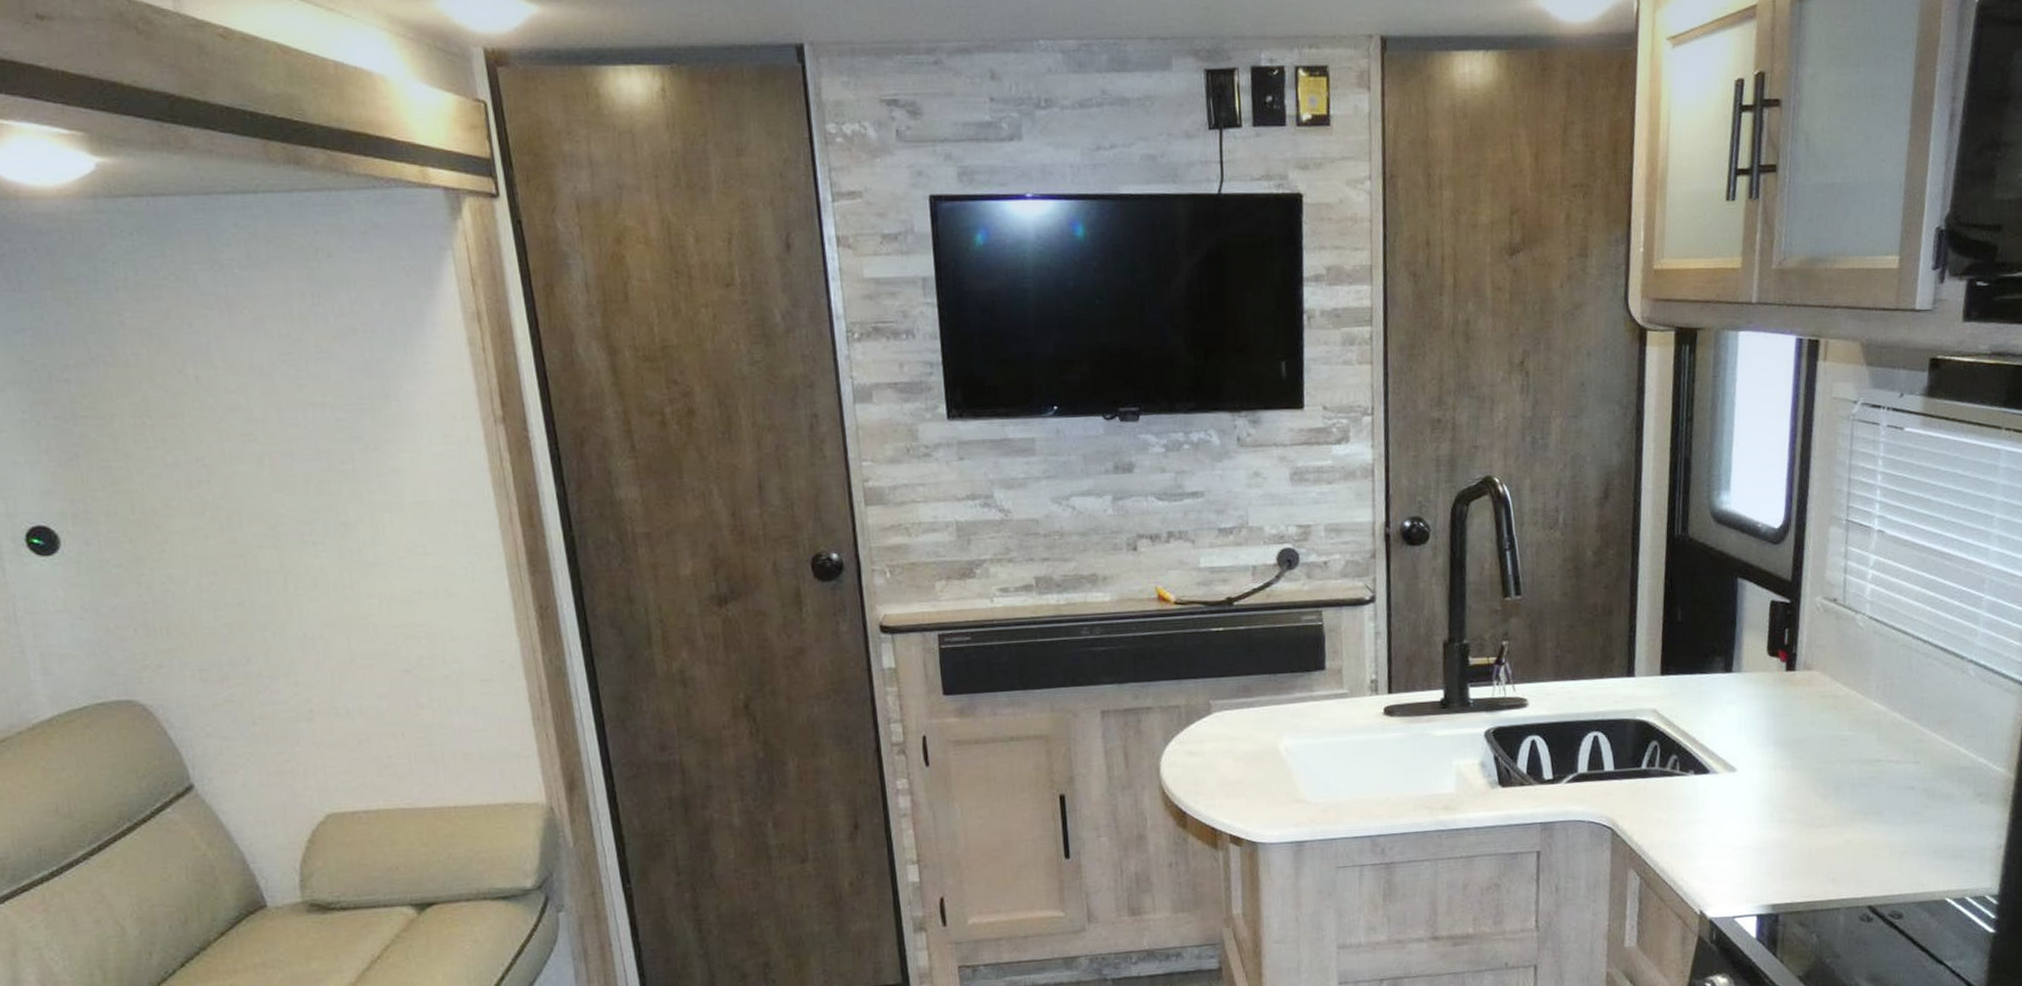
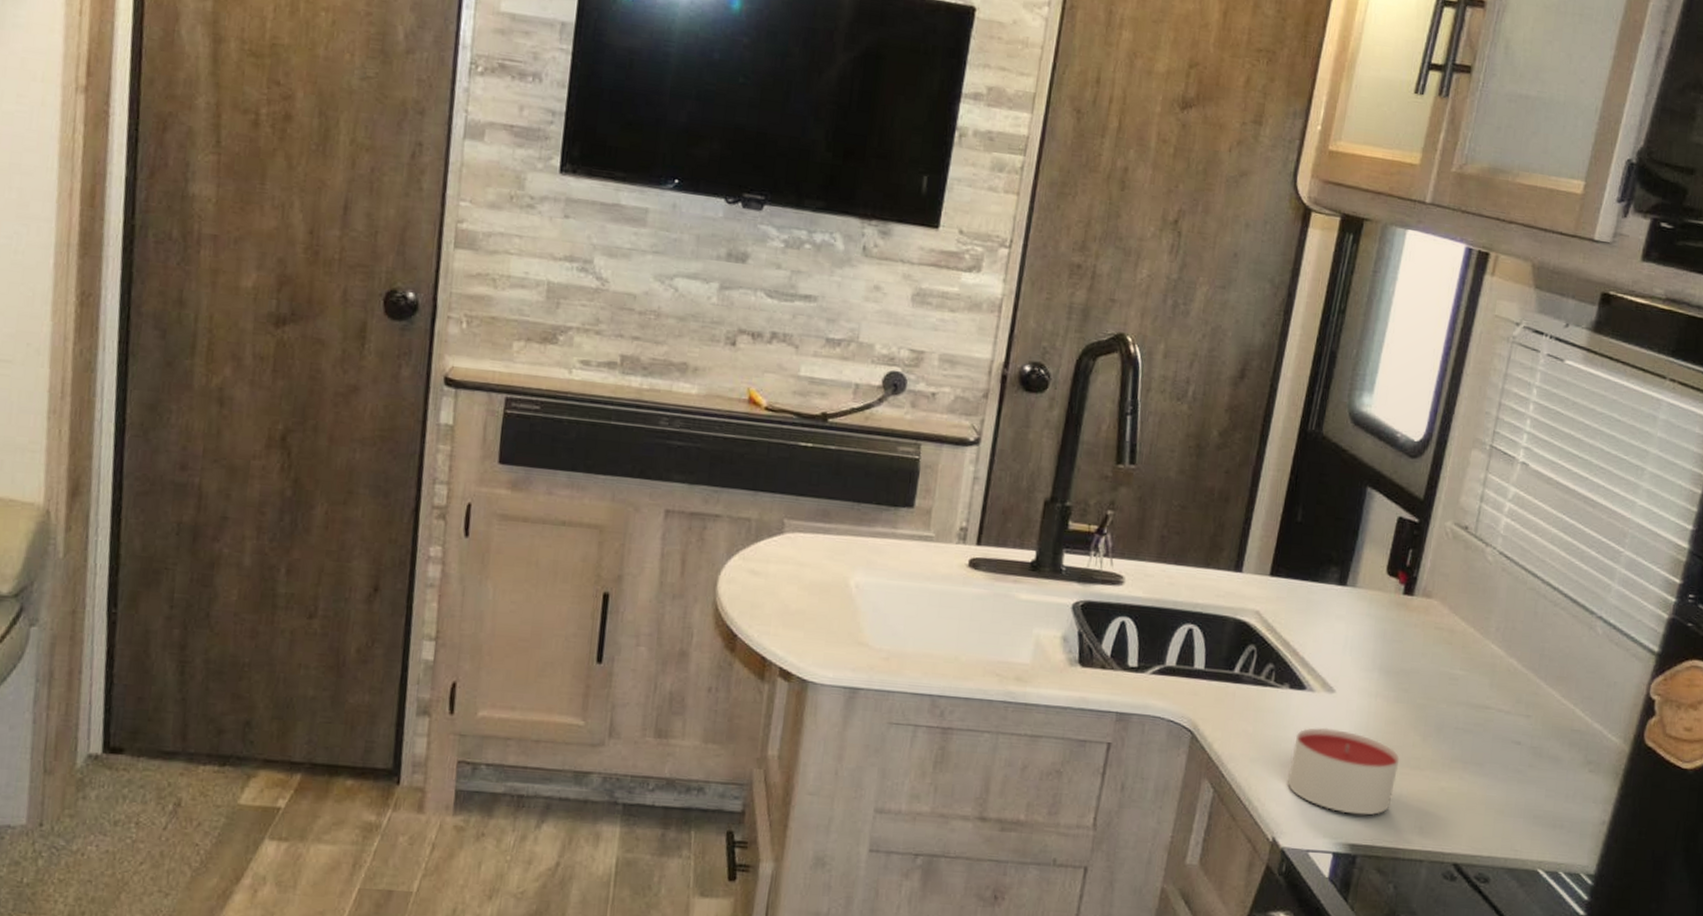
candle: none [1705,804,1805,879] -> present [1287,727,1400,816]

